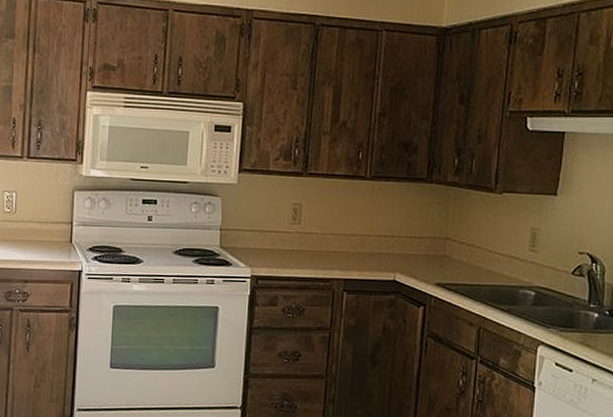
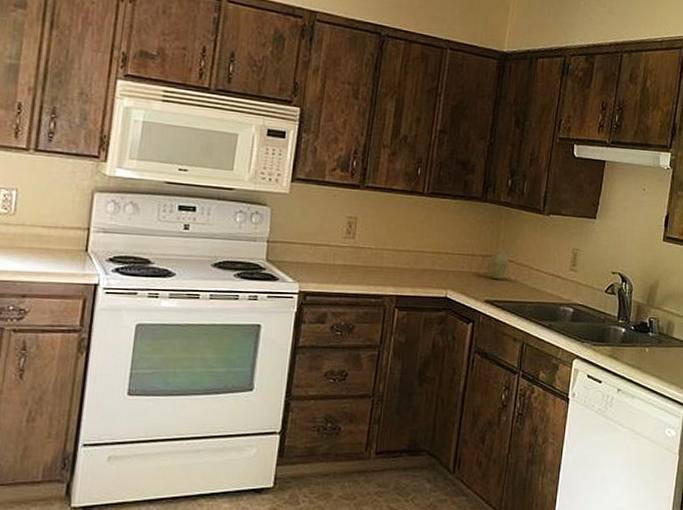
fruit: none [437,234,460,262] -> present [487,252,509,280]

